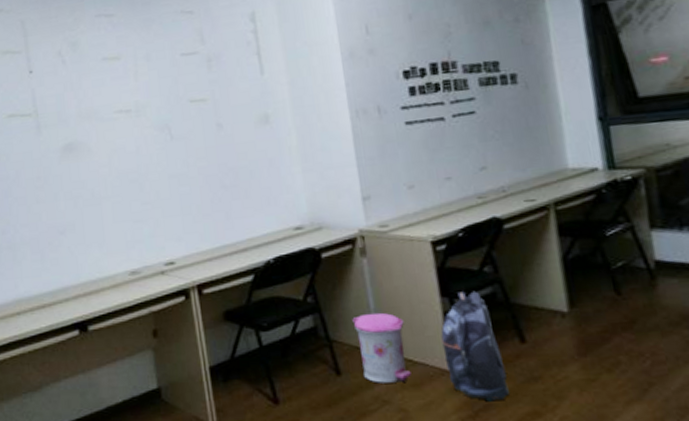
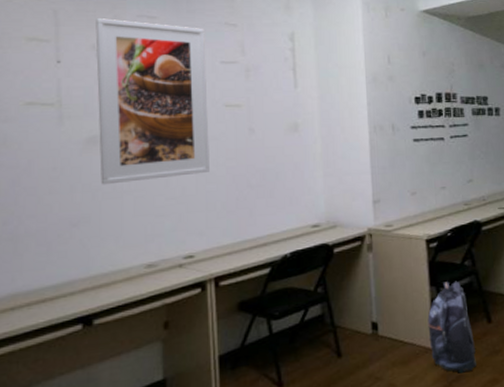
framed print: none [58,20,181,192] -> present [95,18,209,185]
trash can: present [352,312,411,383] -> none [355,300,401,363]

